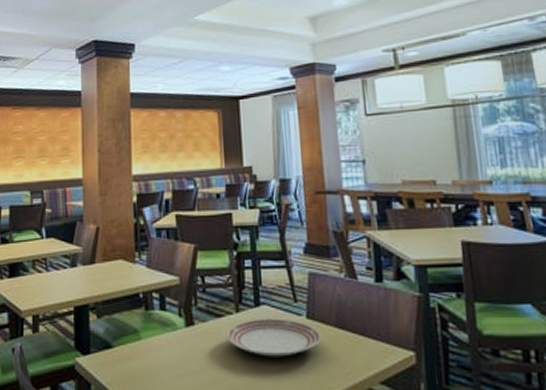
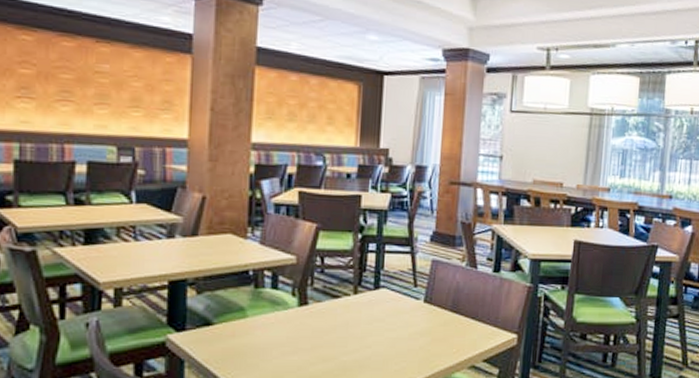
dinner plate: present [227,318,322,357] -> none [341,301,436,337]

